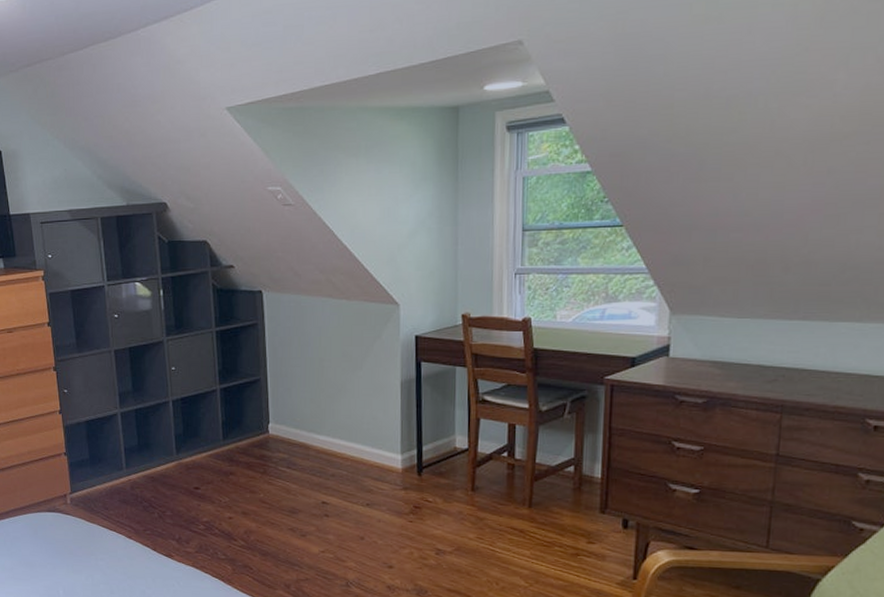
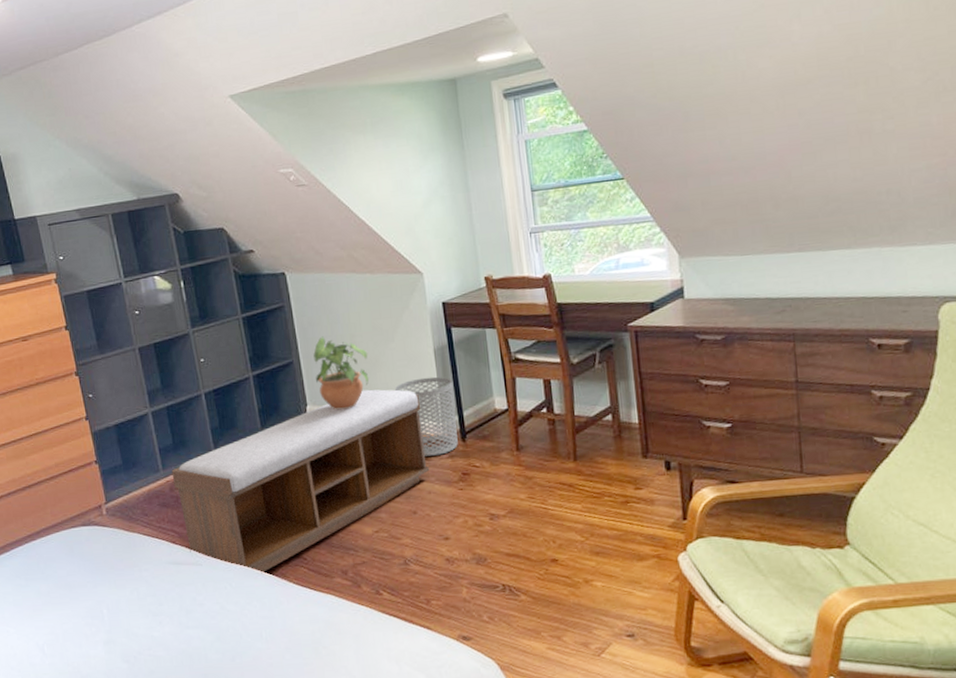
bench: none [134,414,382,577] -> present [171,389,430,574]
potted plant: none [281,357,335,431] -> present [313,336,370,410]
waste bin: none [356,408,416,486] -> present [394,376,458,456]

